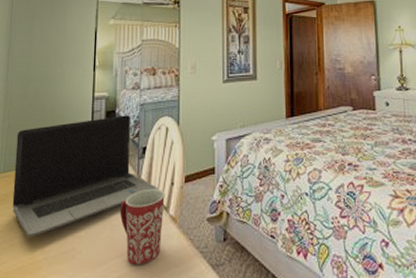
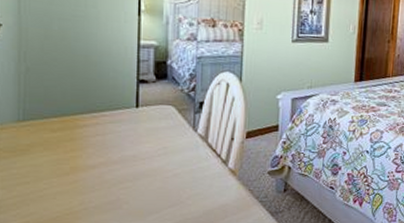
laptop computer: present [12,115,157,237] -> none [38,67,216,189]
mug: present [119,188,165,265] -> none [172,143,224,214]

